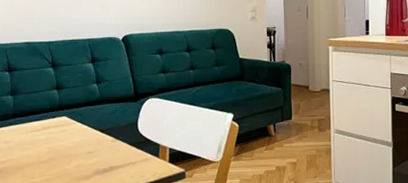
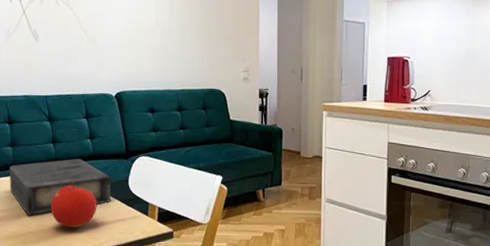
book: none [10,103,120,165] -> present [9,158,111,215]
fruit: none [55,126,105,175] -> present [50,180,97,228]

